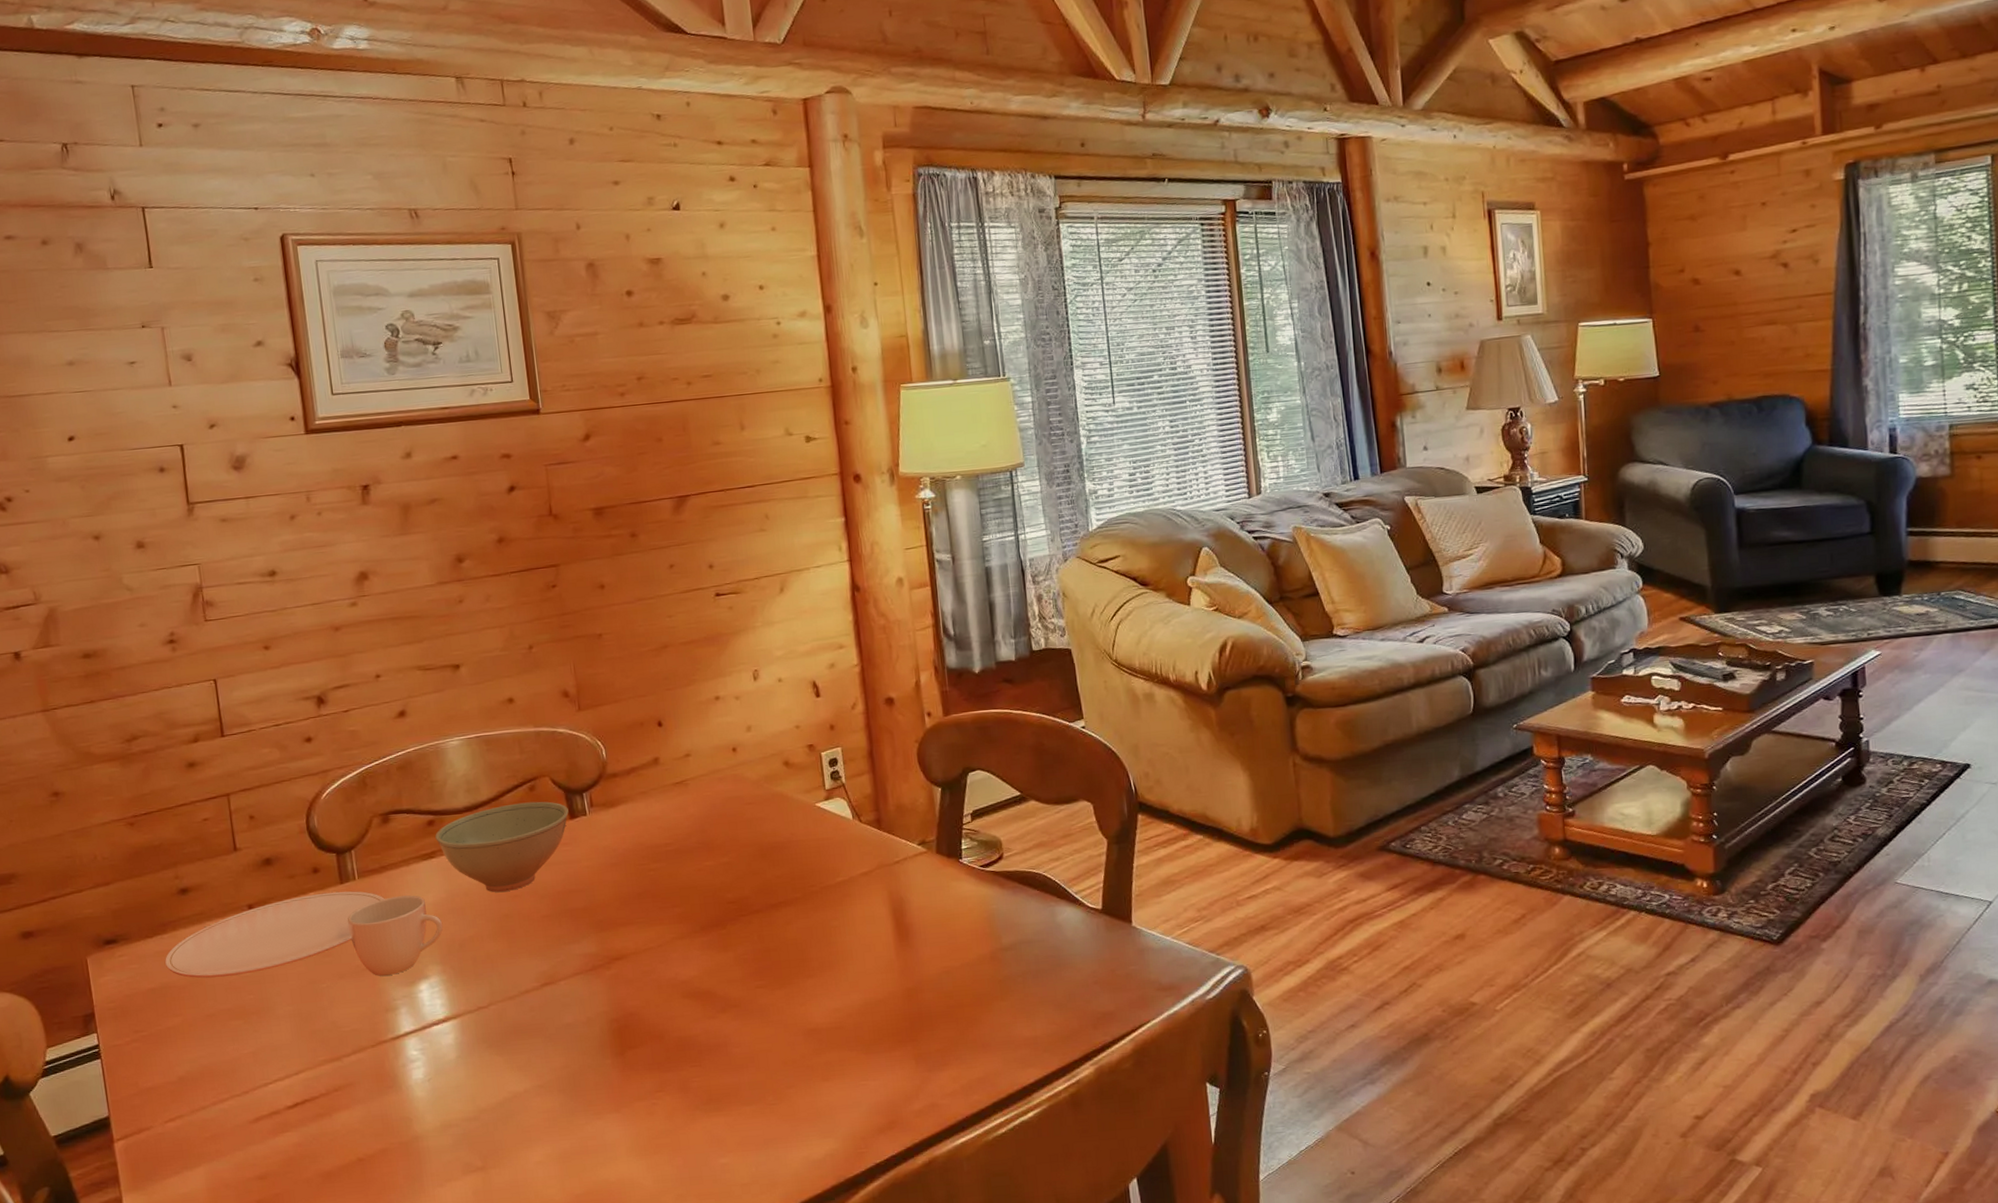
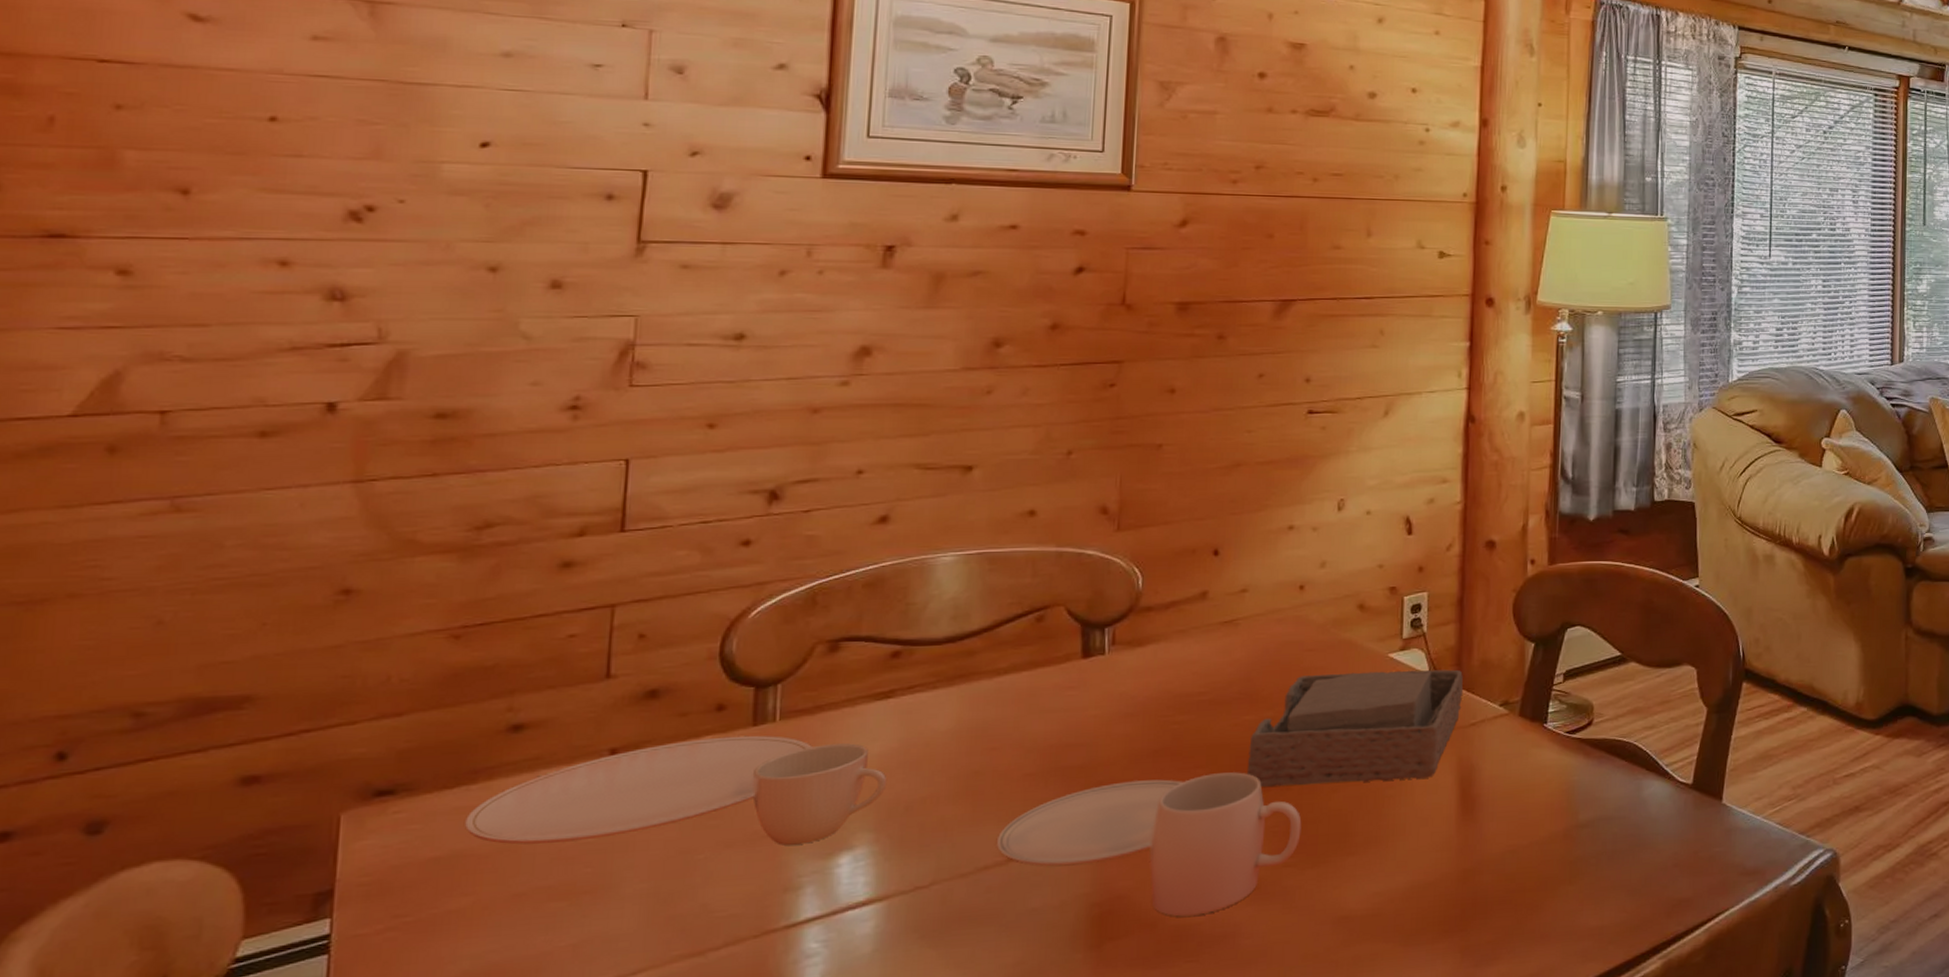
bowl: present [435,801,569,892] -> none [898,635,1083,743]
plate: none [531,917,666,990] -> present [997,779,1184,867]
mug: none [647,909,767,1030] -> present [1149,772,1302,917]
napkin holder: none [713,815,885,921] -> present [1246,669,1464,787]

